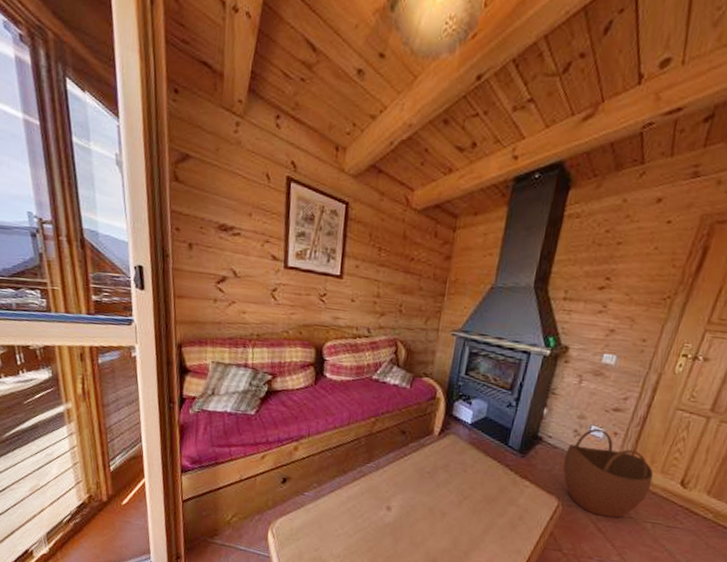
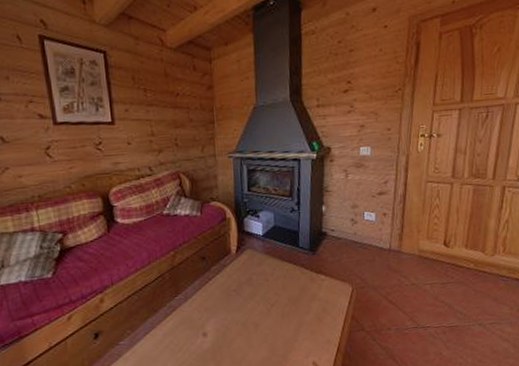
woven basket: present [563,429,654,518] -> none [348,214,422,290]

